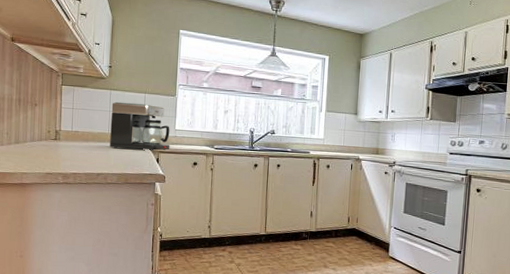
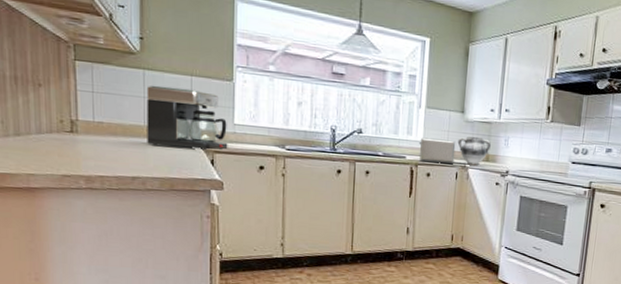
toaster: none [320,136,351,158] -> present [418,137,456,165]
ceramic pot: none [352,133,380,158] -> present [457,136,491,166]

